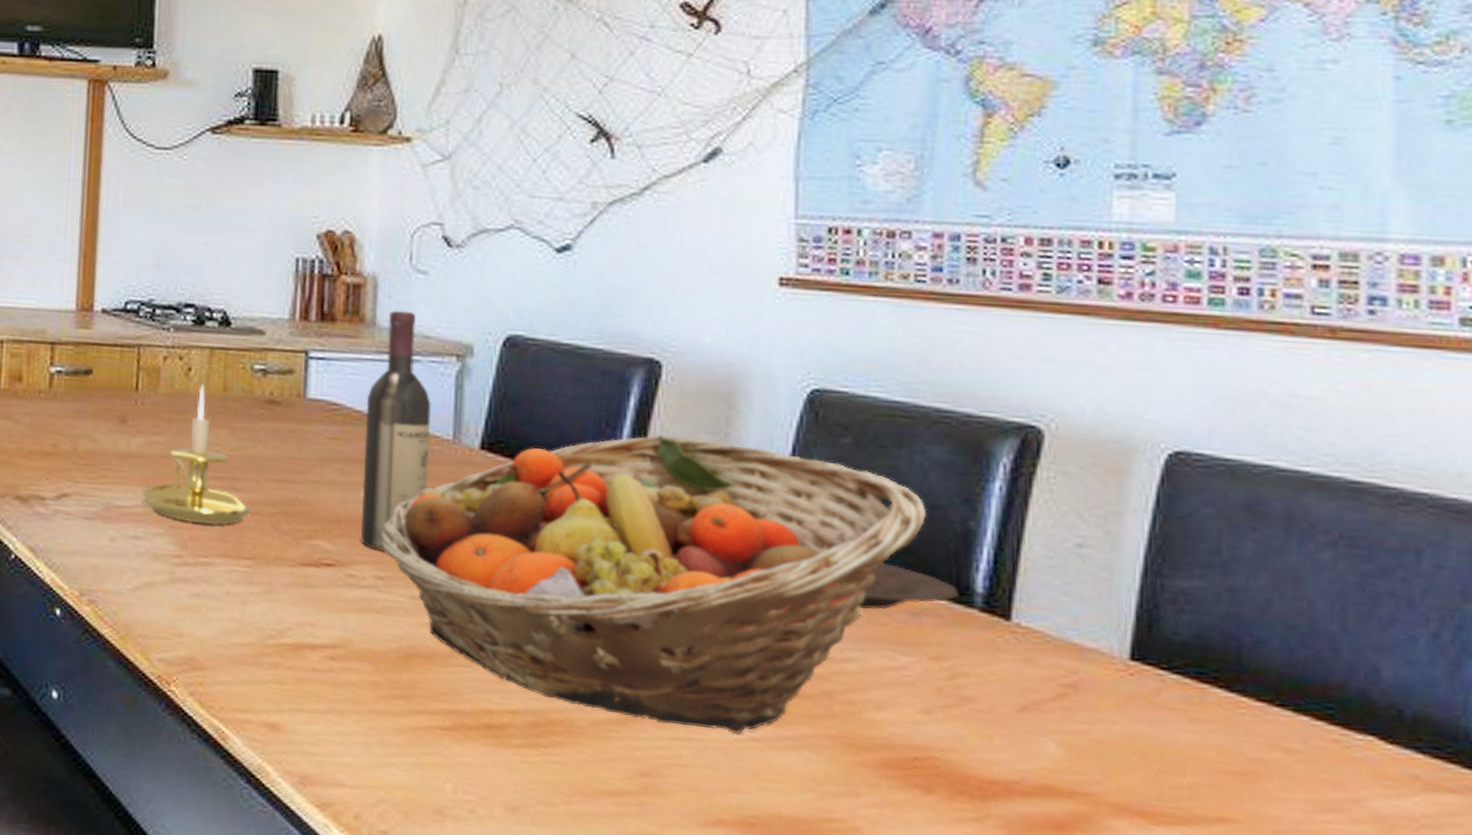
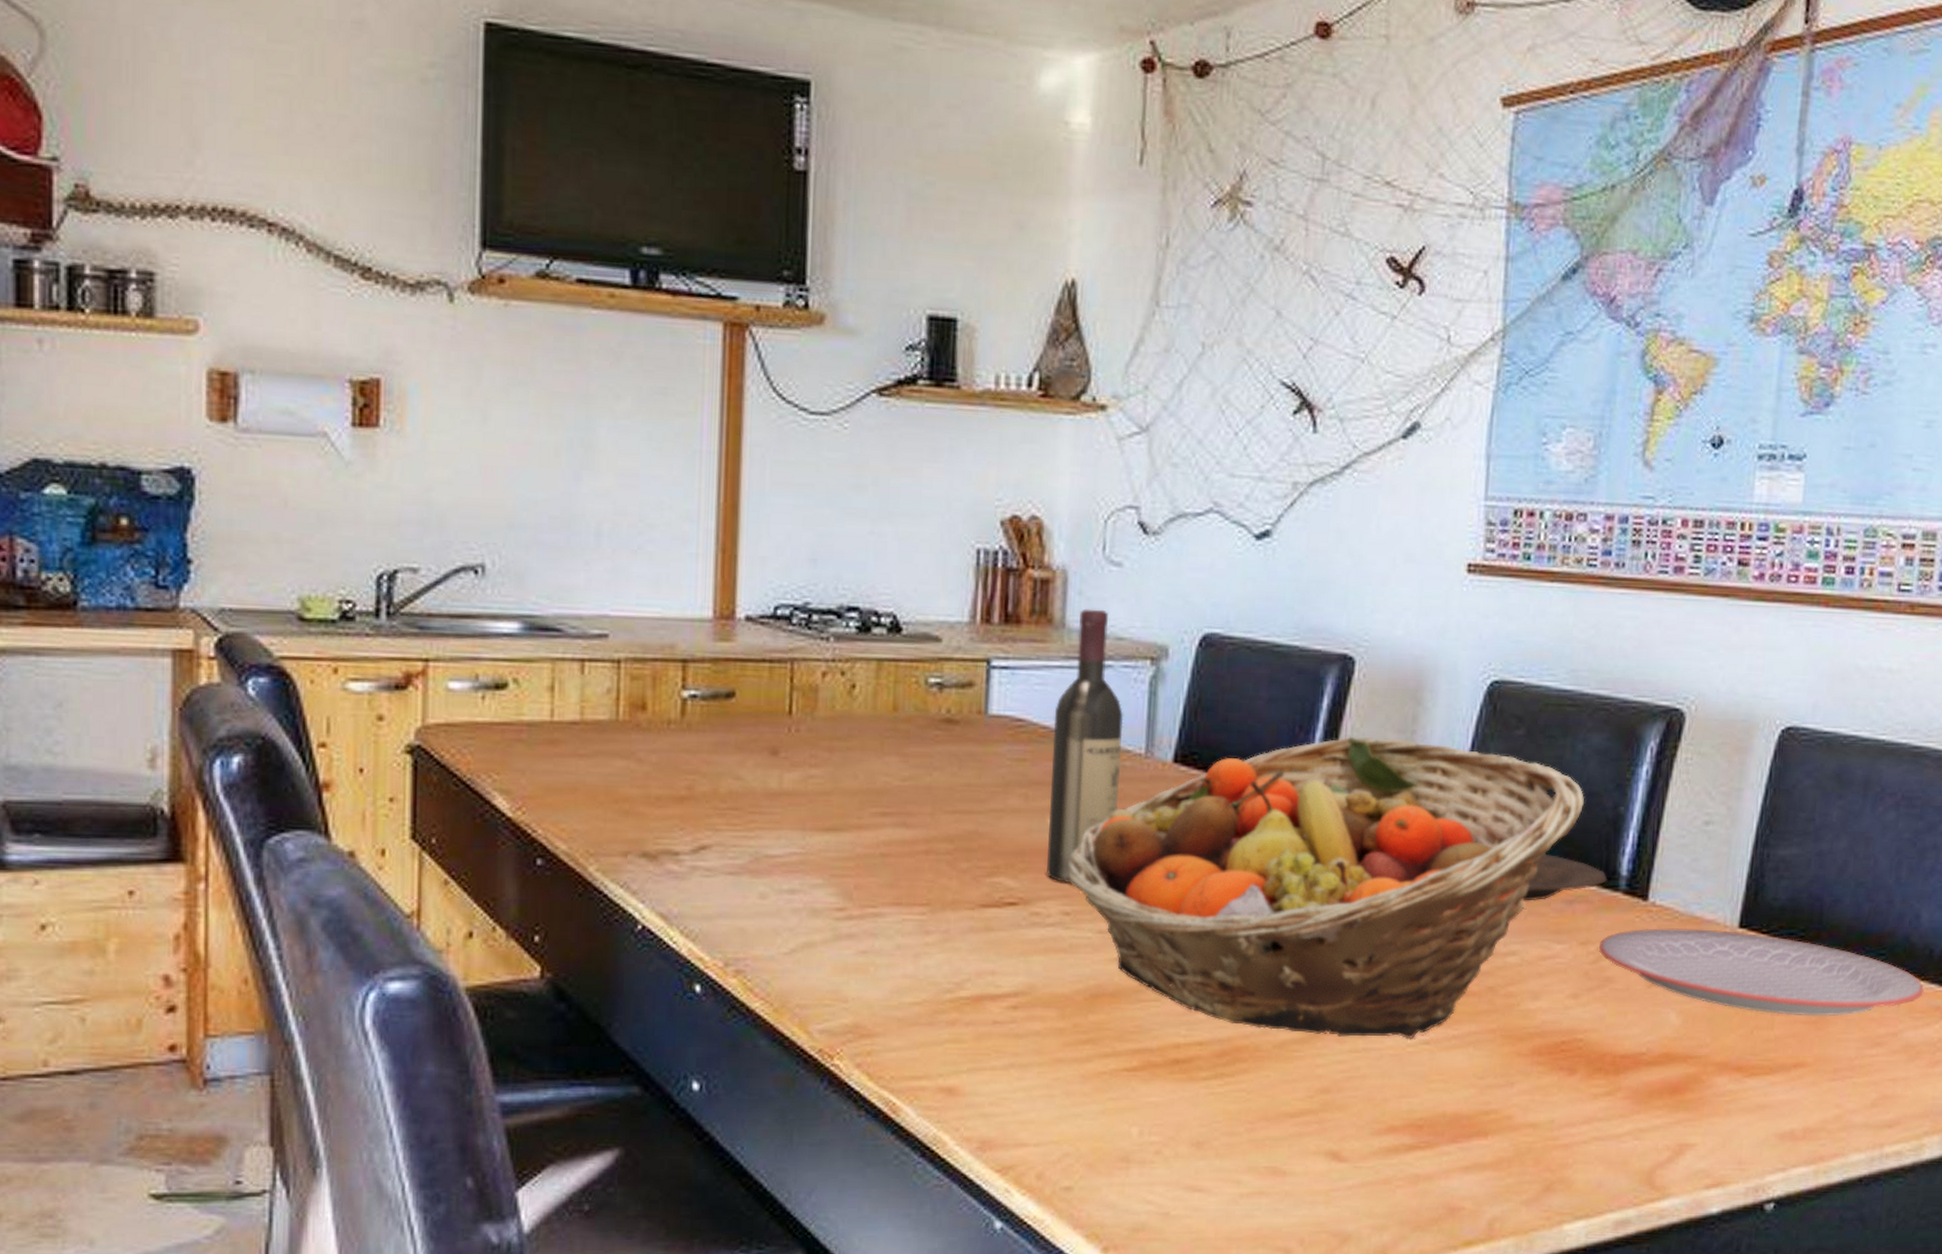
candle holder: present [142,384,253,525] -> none [798,704,927,869]
plate: none [954,650,1394,772] -> present [1599,928,1924,1017]

